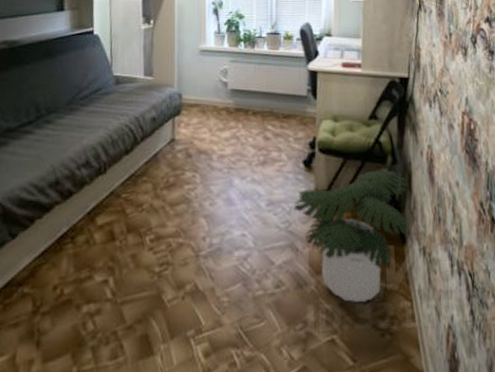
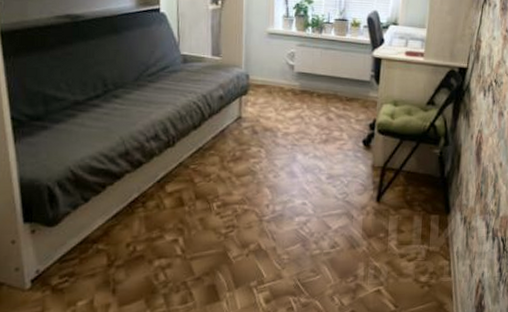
potted plant: present [294,170,408,302] -> none [351,150,456,261]

